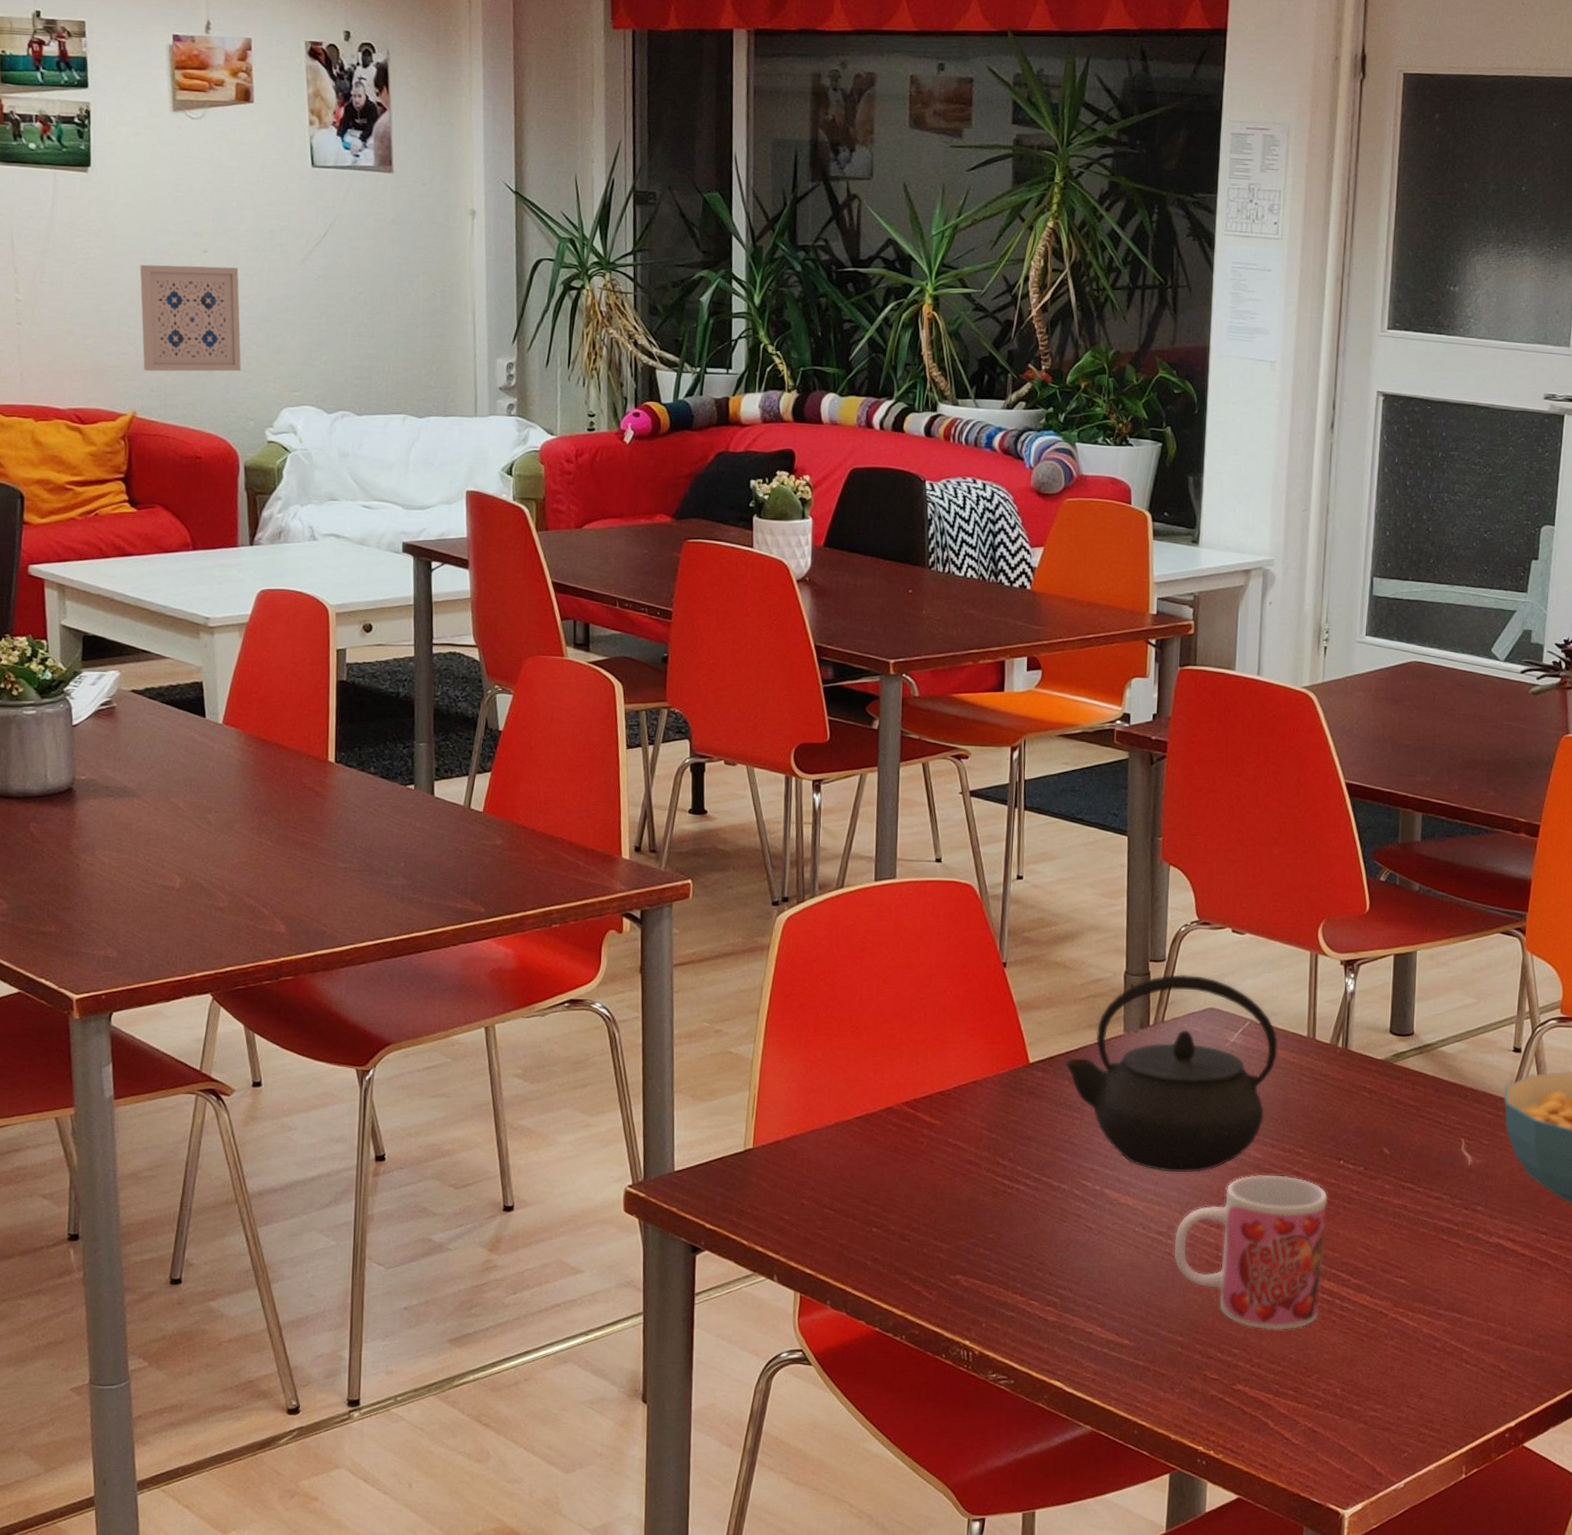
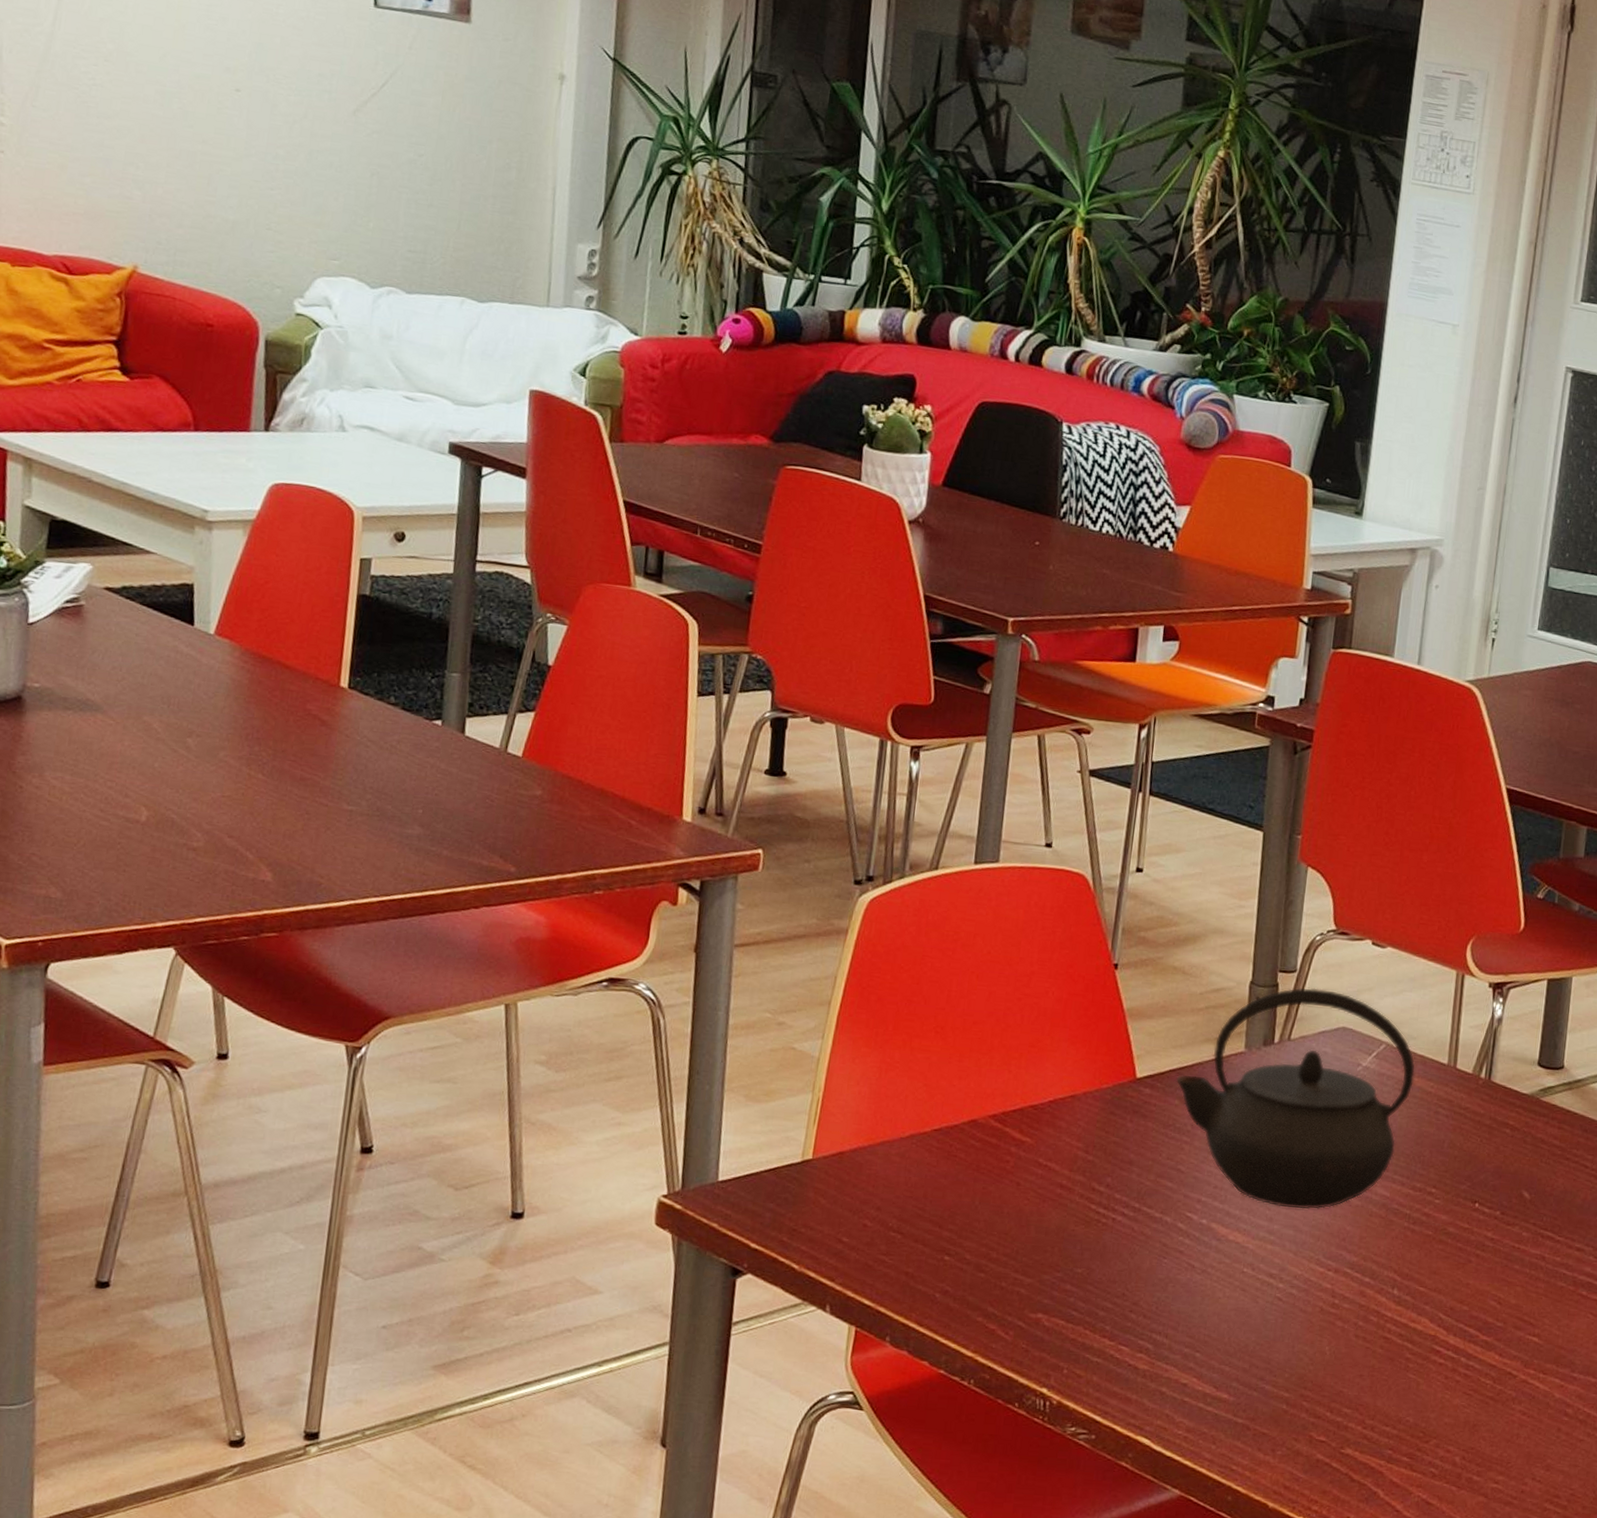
wall art: present [140,264,241,372] -> none [151,97,277,231]
mug: present [1174,1174,1328,1330] -> none [1285,1214,1459,1389]

